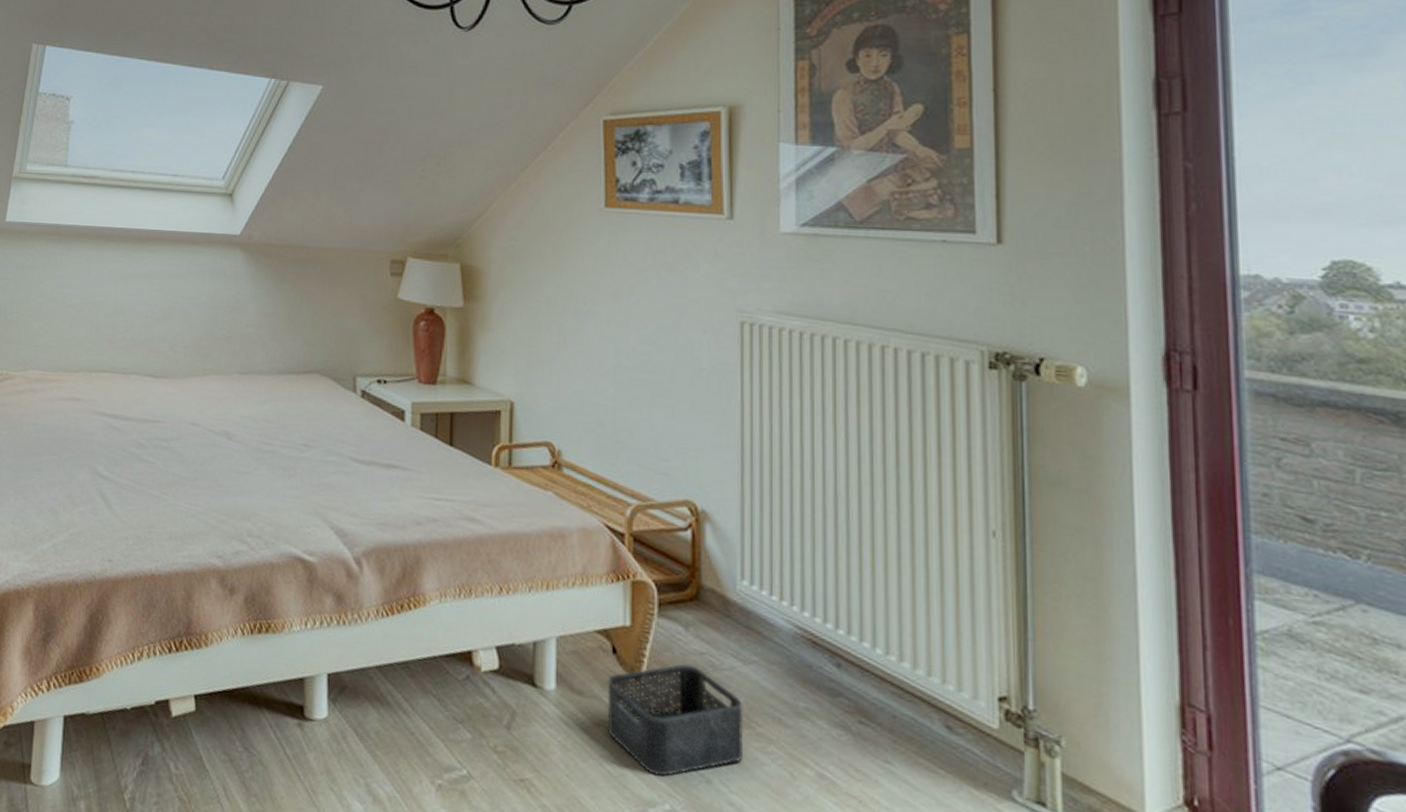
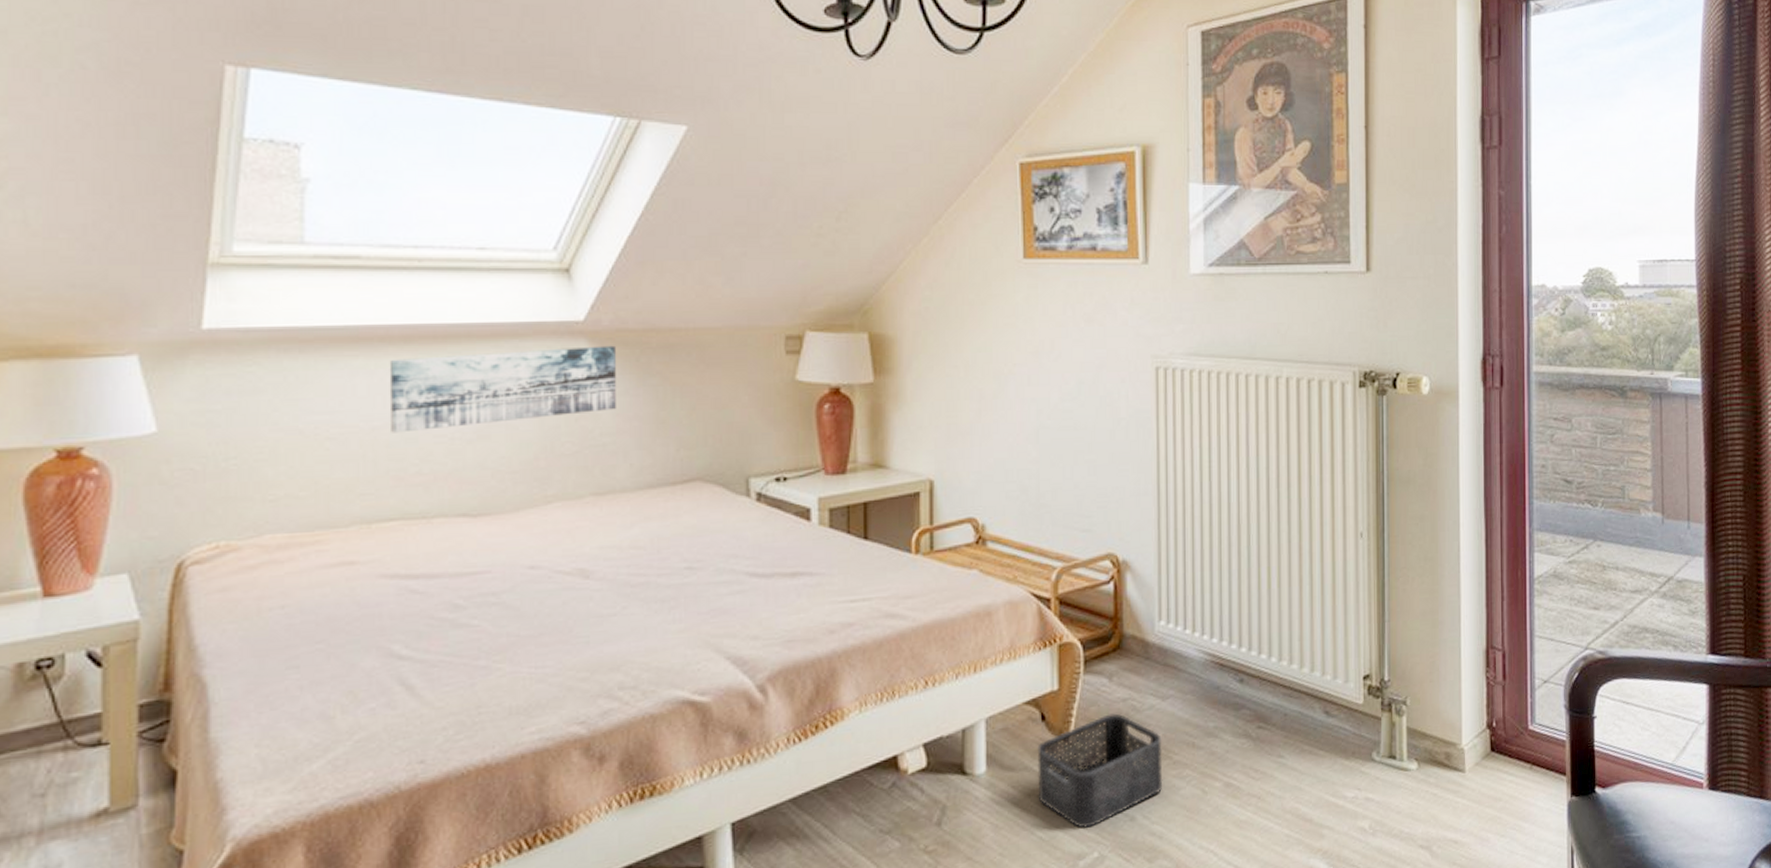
wall art: none [109,253,261,308] -> present [389,345,616,433]

